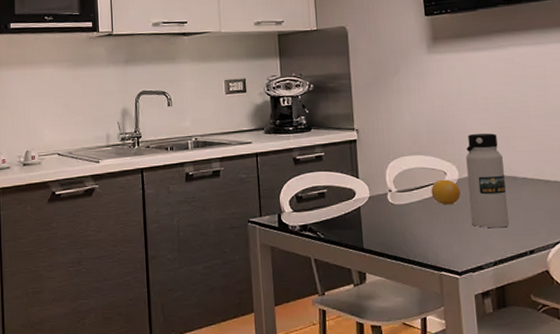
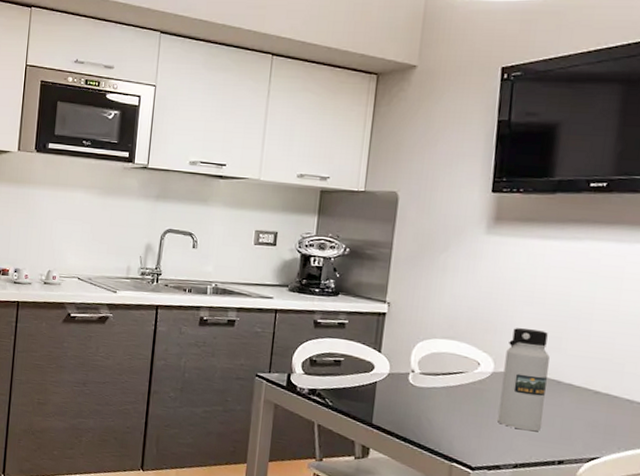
fruit: present [431,179,461,205] -> none [458,369,492,398]

